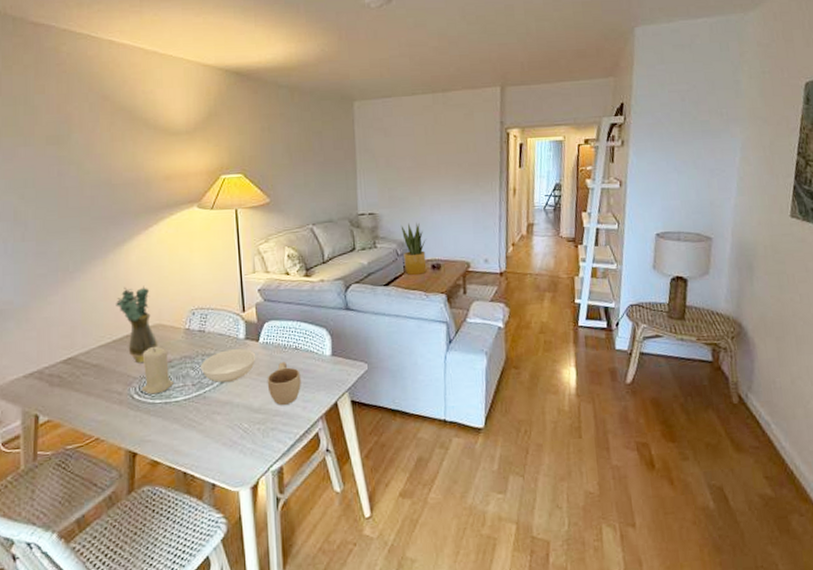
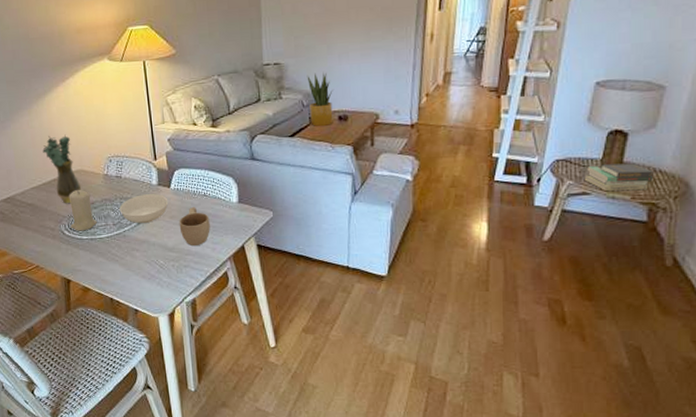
books: none [655,306,713,334] -> present [584,163,653,192]

